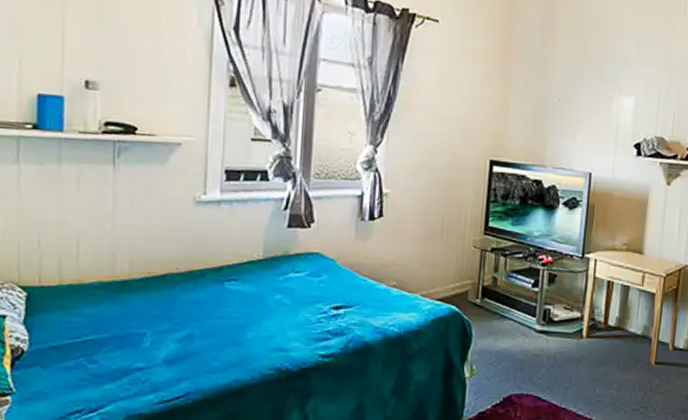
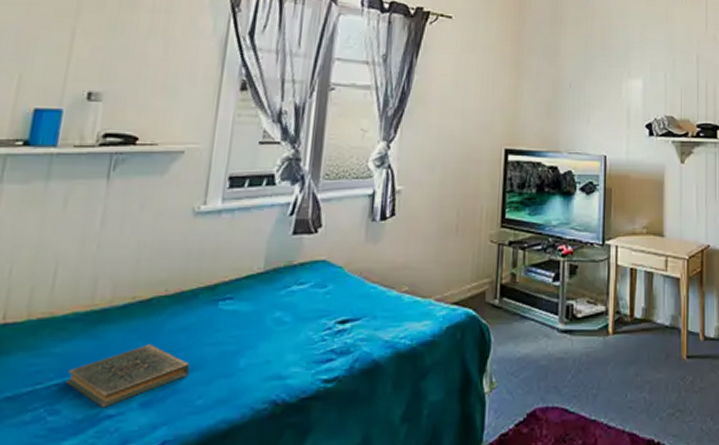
book: none [99,312,204,362] -> present [65,343,190,408]

